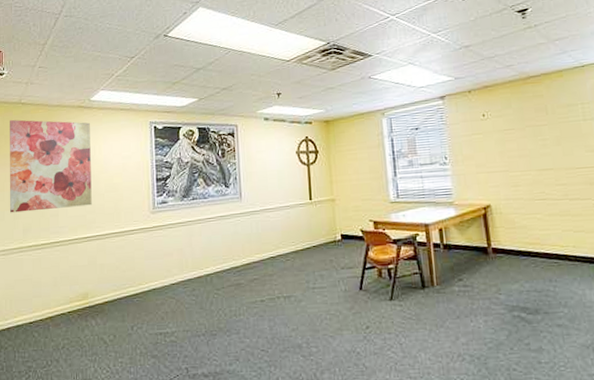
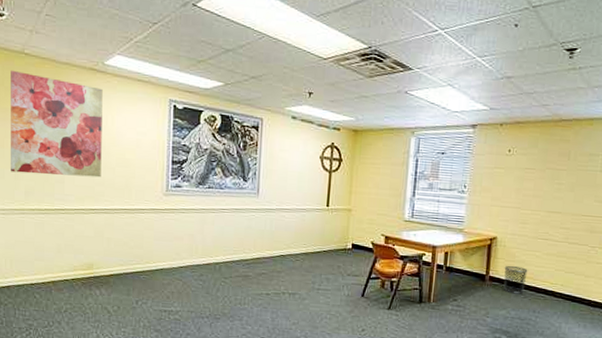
waste bin: none [506,232,534,264] -> present [503,265,528,295]

